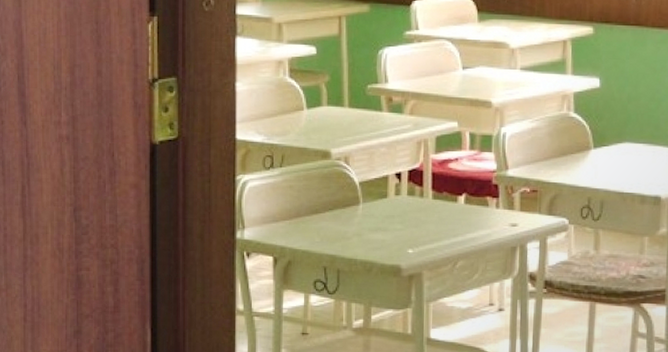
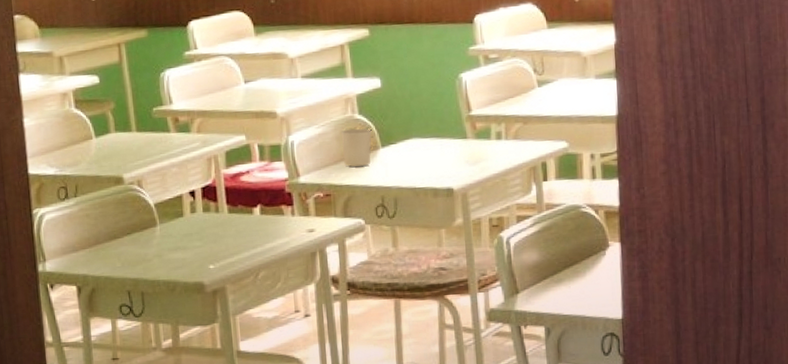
cup: none [554,126,585,165] -> present [341,128,372,167]

